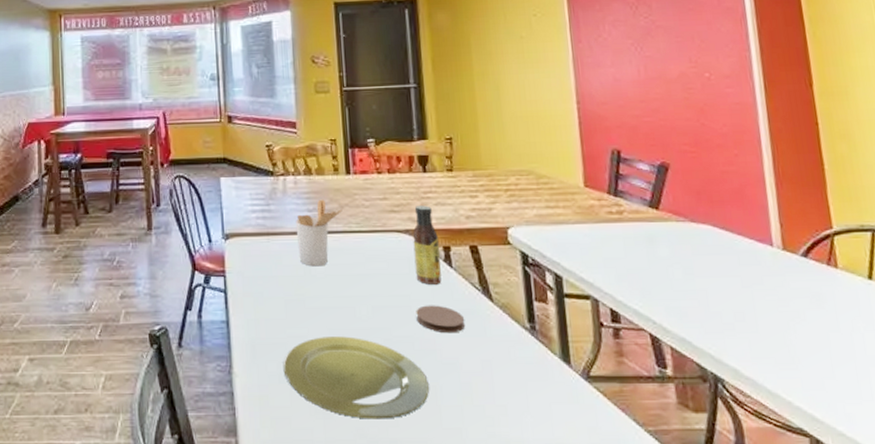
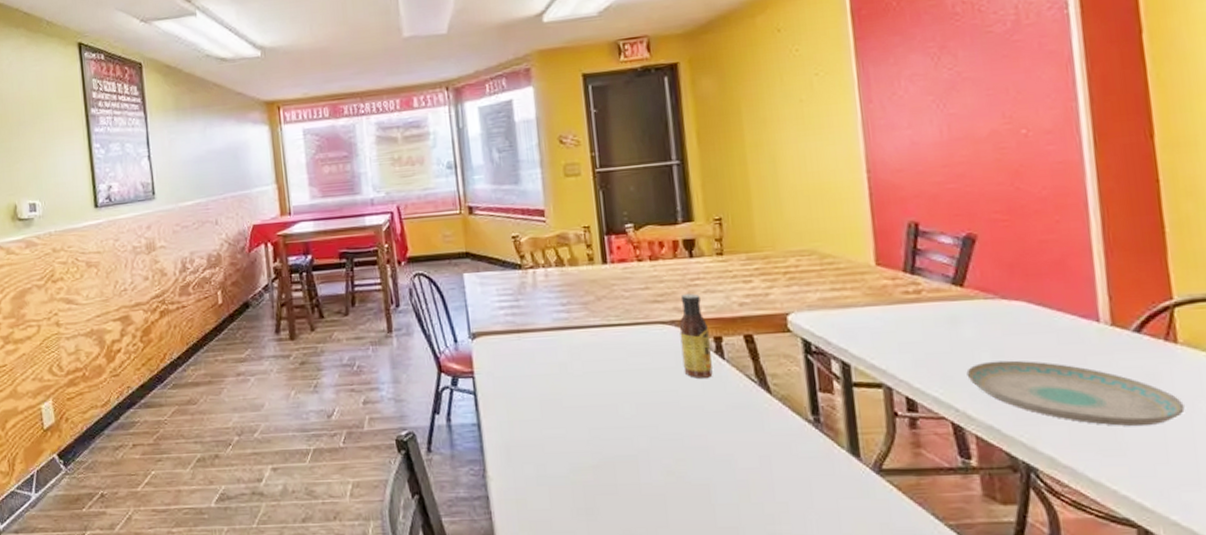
plate: present [283,336,429,419] -> none [540,435,701,520]
utensil holder: present [295,199,343,267] -> none [548,292,600,364]
coaster: present [416,305,466,334] -> none [685,399,741,429]
plate: none [662,278,846,343] -> present [966,360,1185,427]

